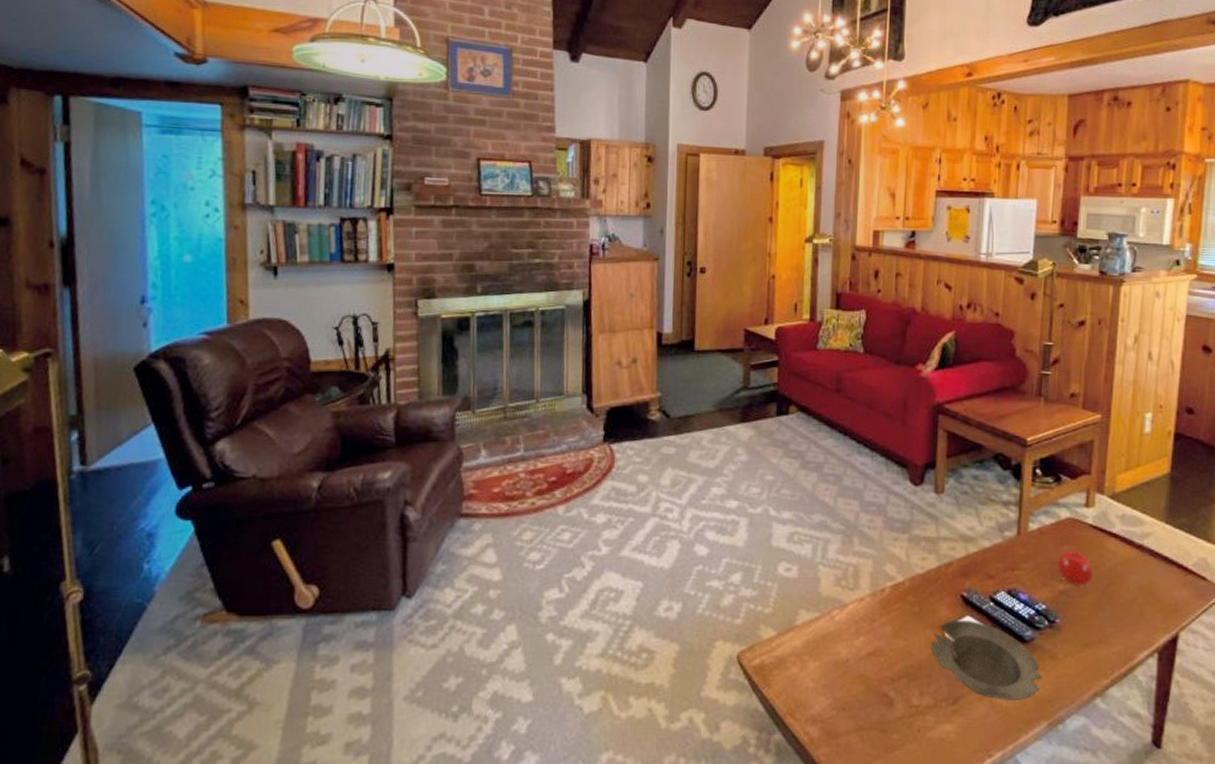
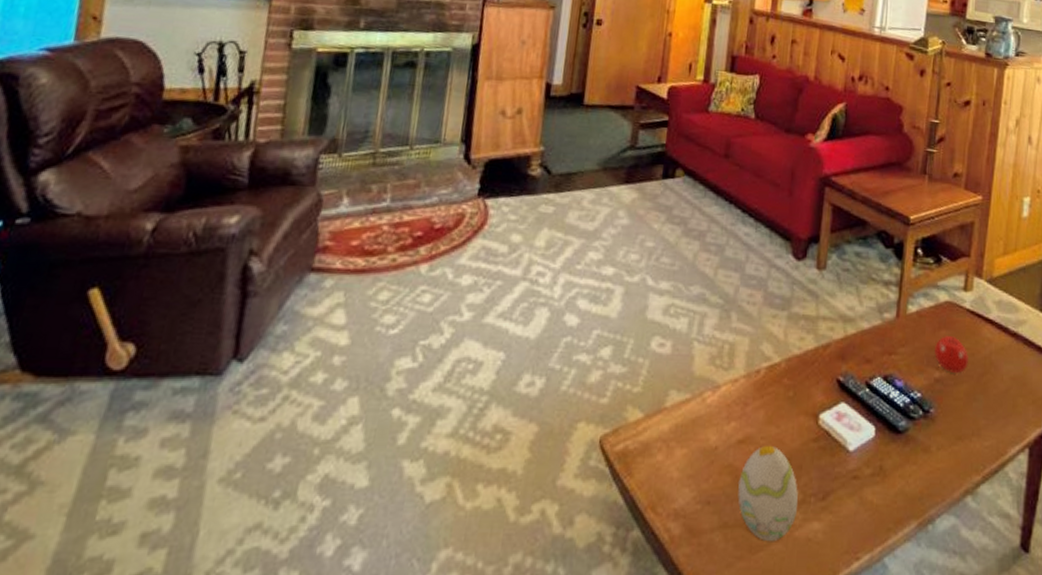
decorative egg: none [871,657,929,741] -> present [738,446,798,541]
bowl: present [931,621,1042,700] -> none [803,407,914,497]

